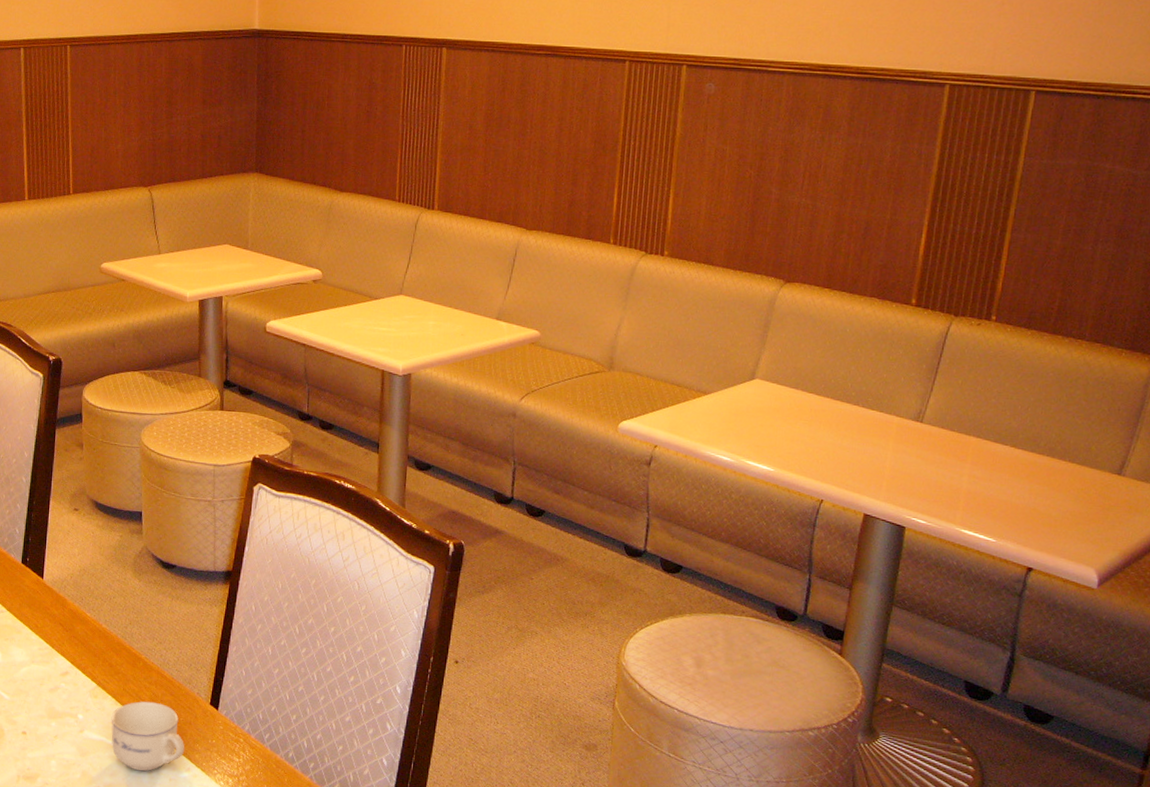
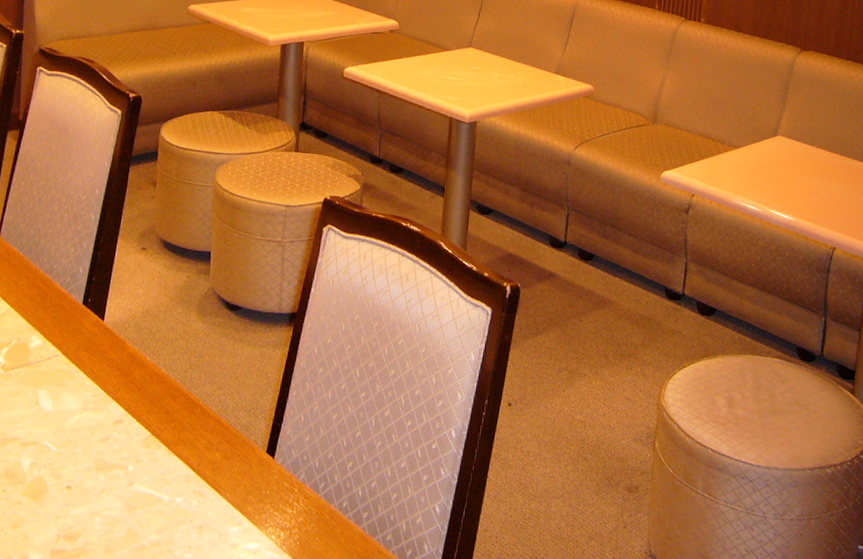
cup: present [111,701,185,771] -> none [161,450,238,527]

